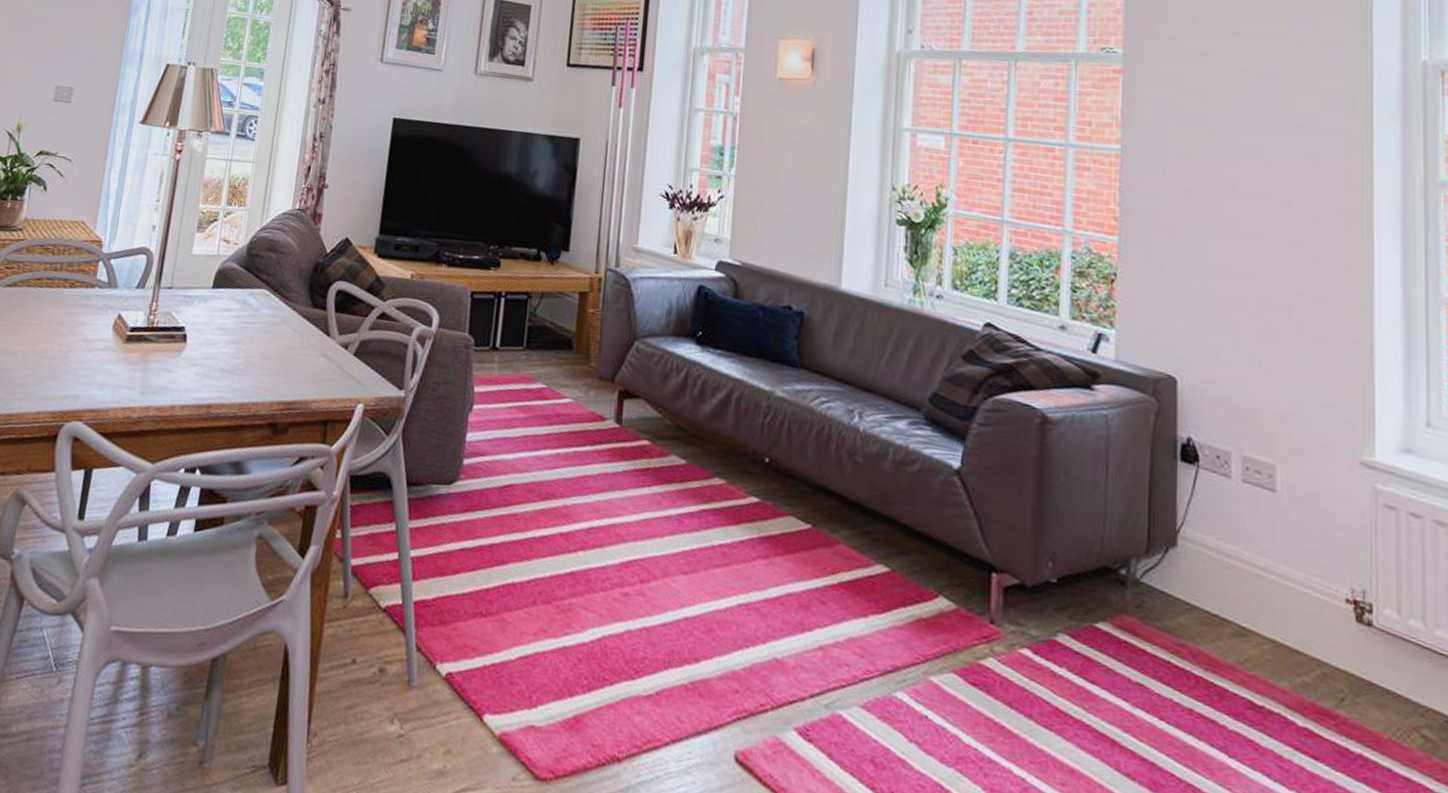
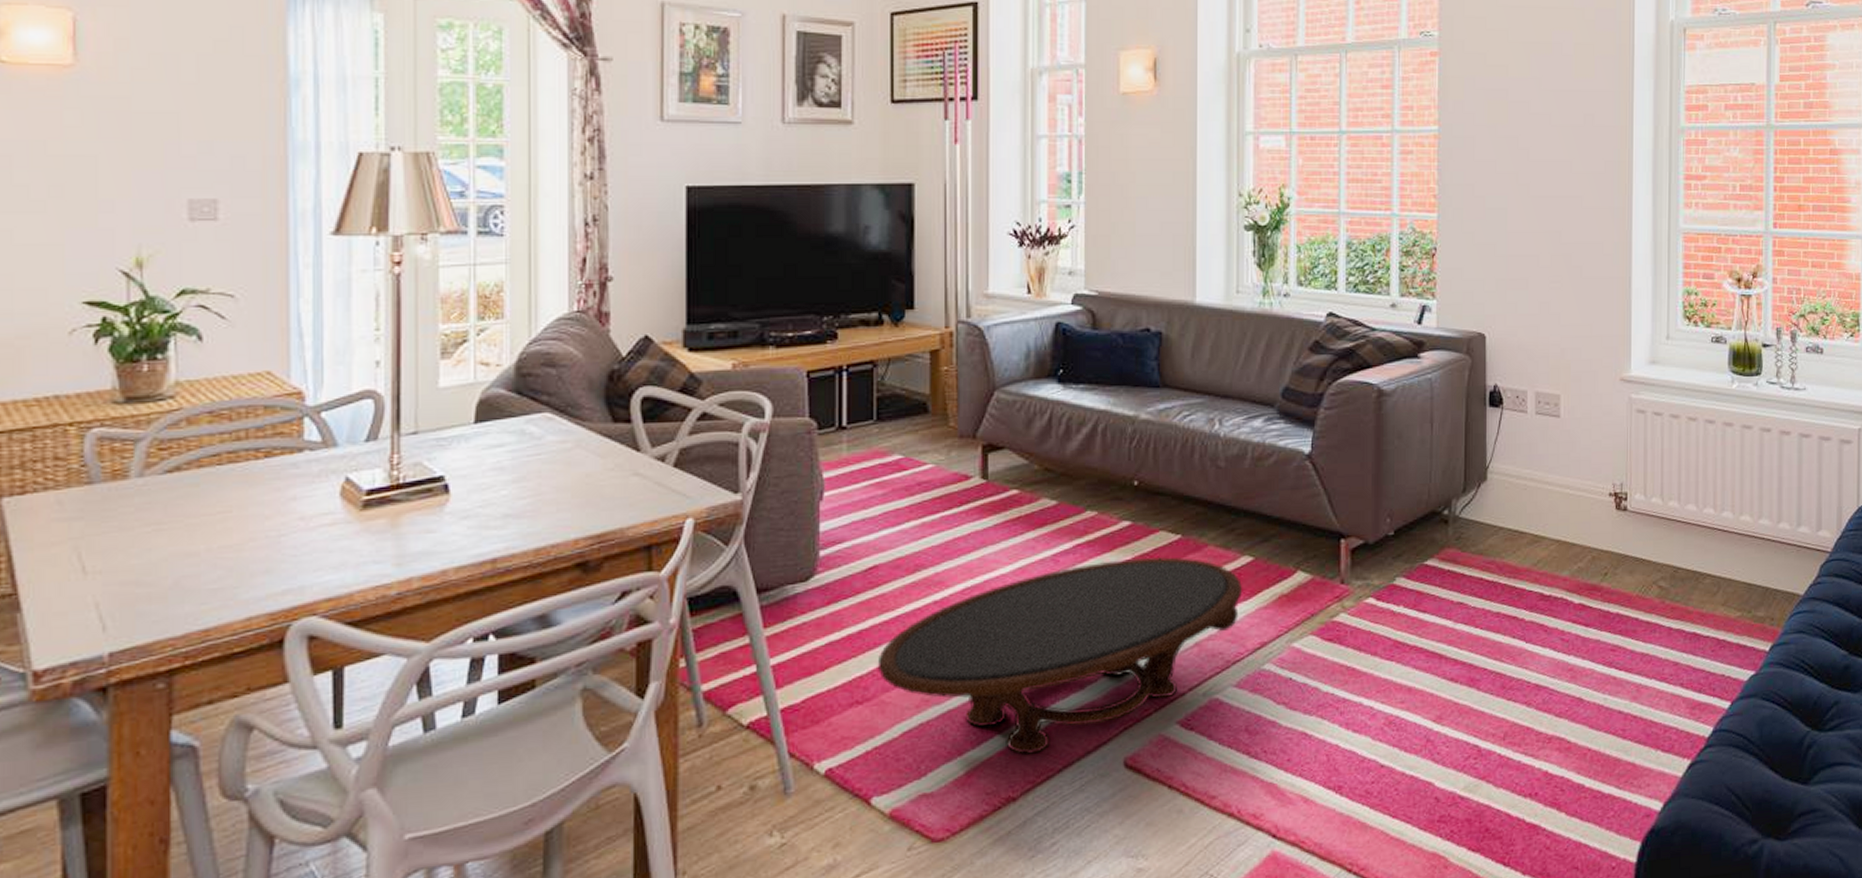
coffee table: none [502,530,876,718] -> present [877,556,1243,755]

